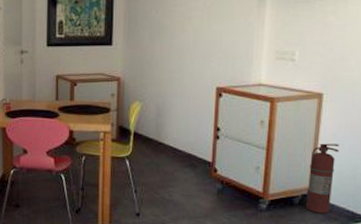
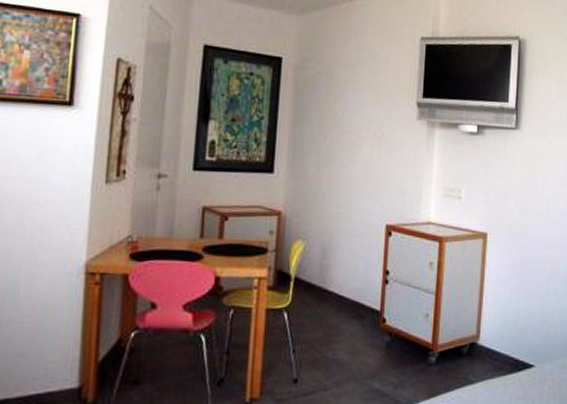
fire extinguisher: present [306,143,339,214] -> none [474,286,503,363]

